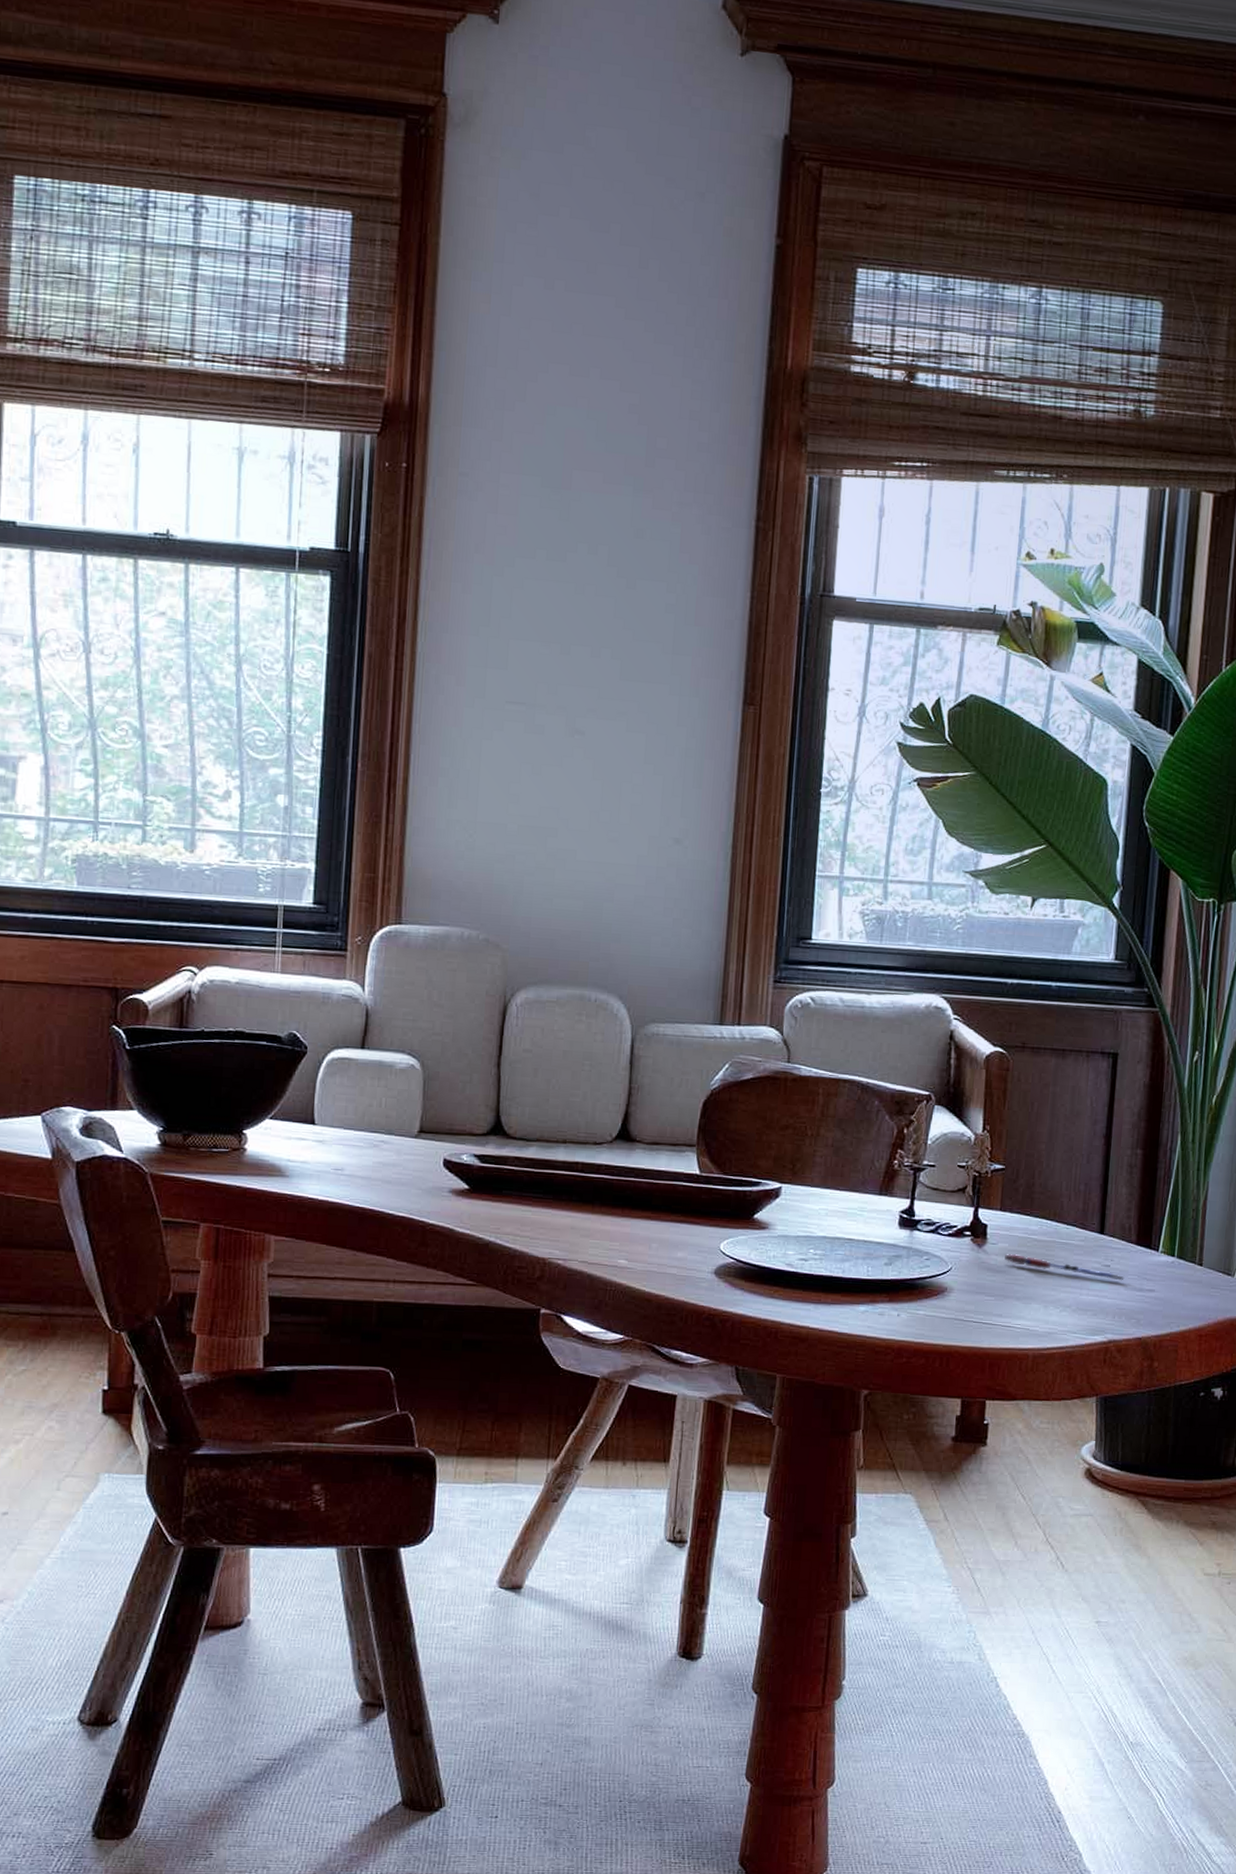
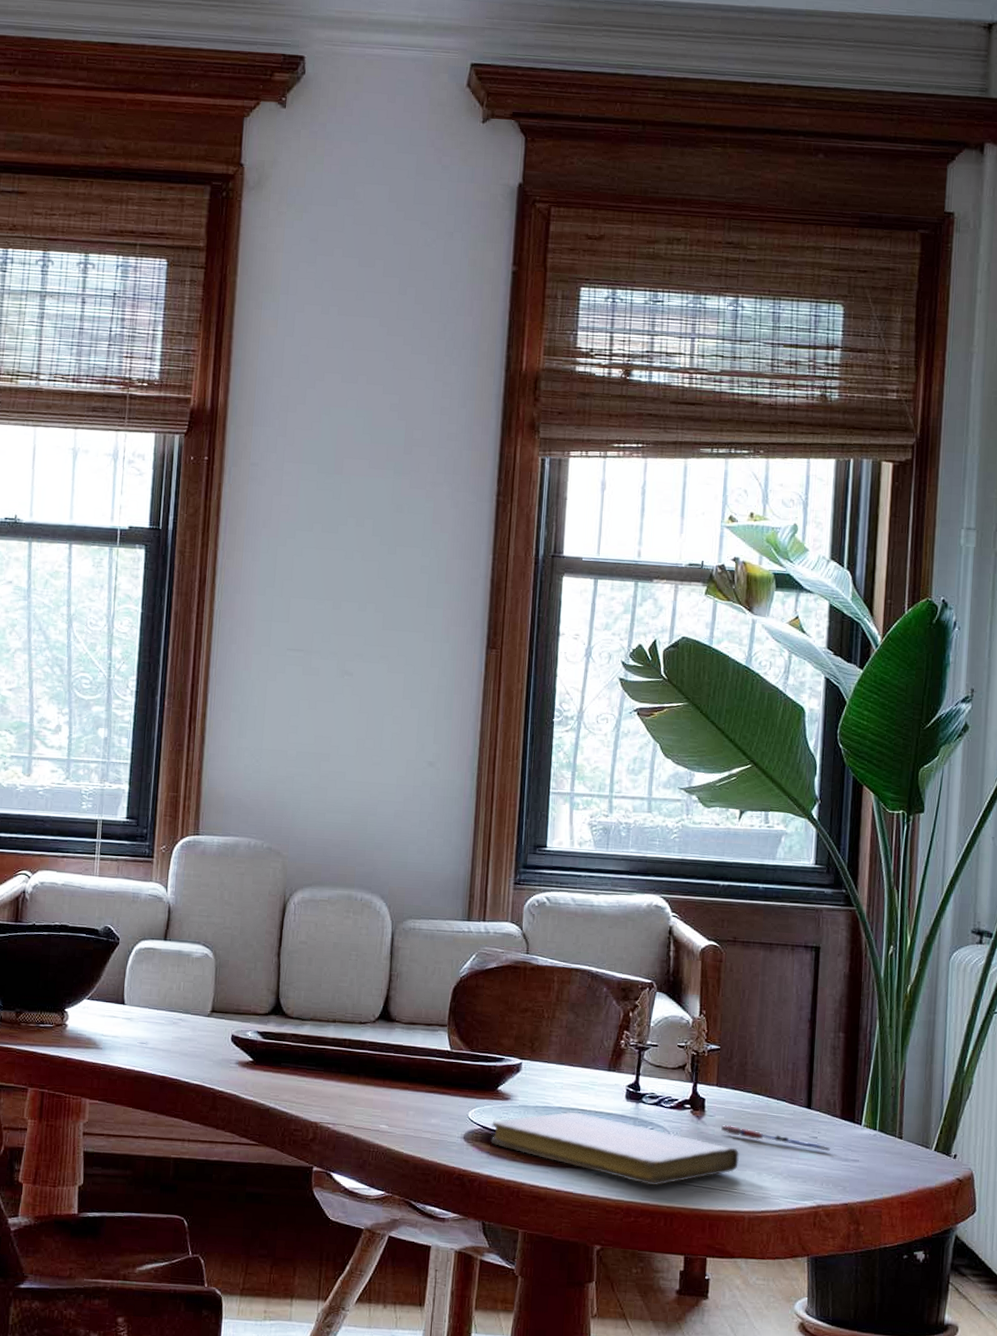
notebook: none [745,1241,1024,1322] -> present [490,1111,739,1186]

